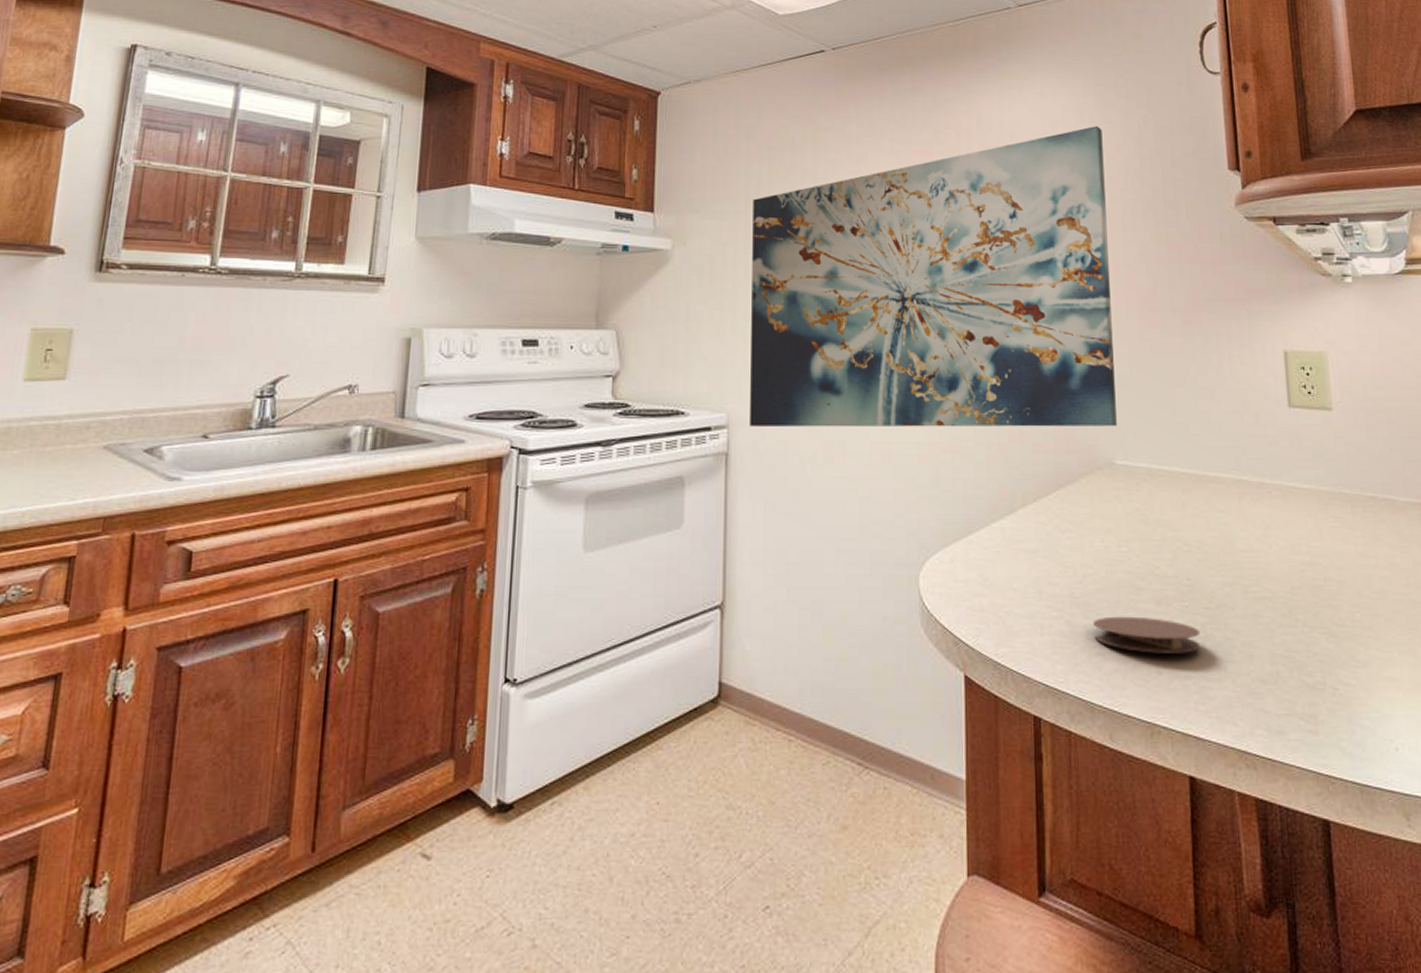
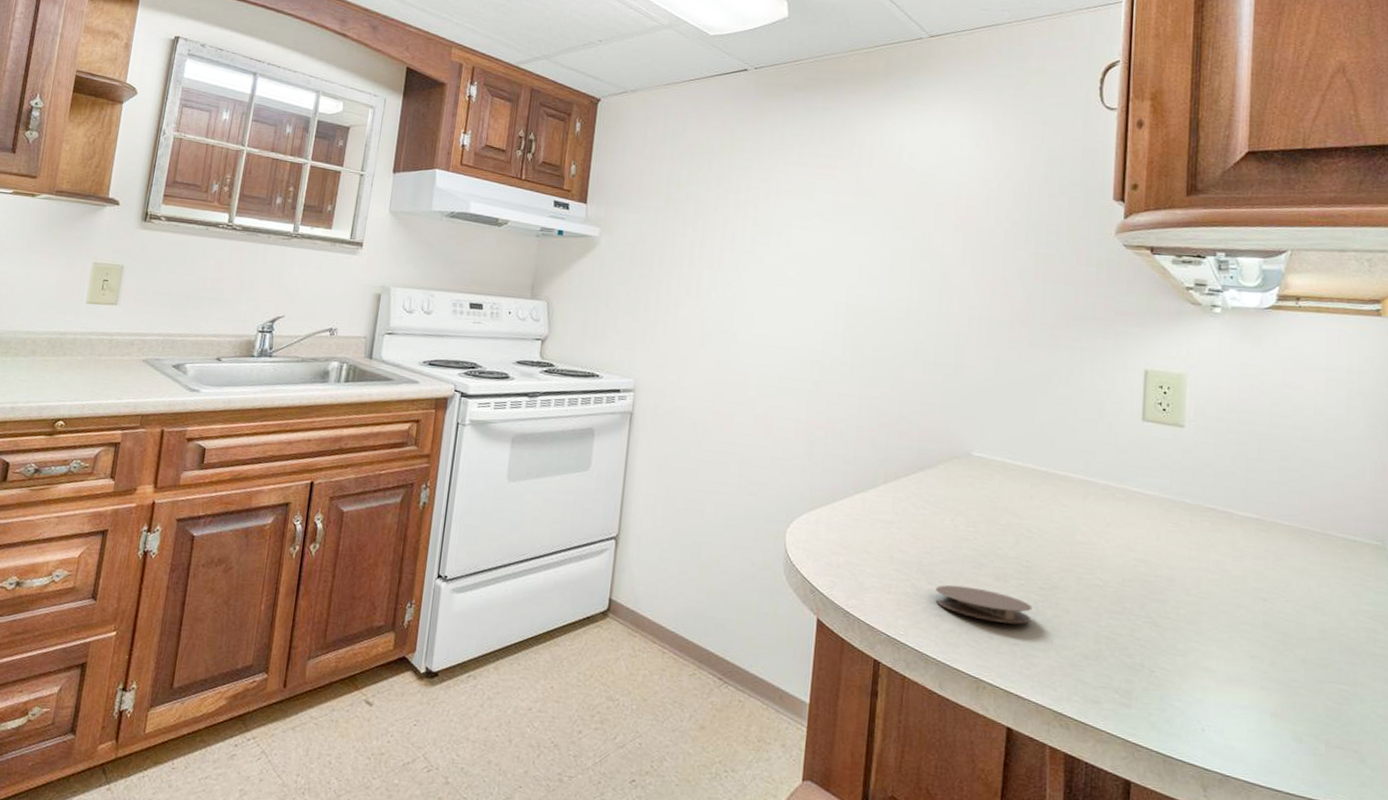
wall art: present [750,126,1117,428] -> none [653,152,996,423]

